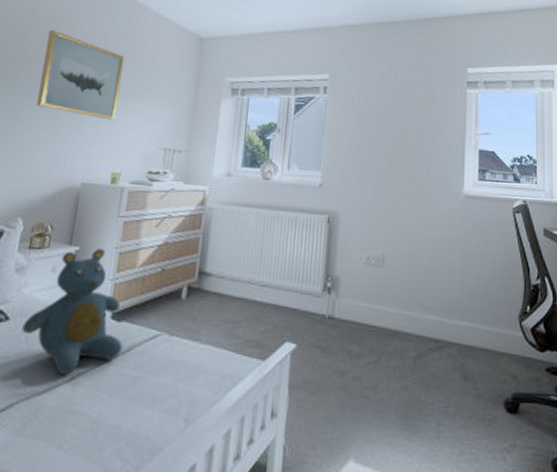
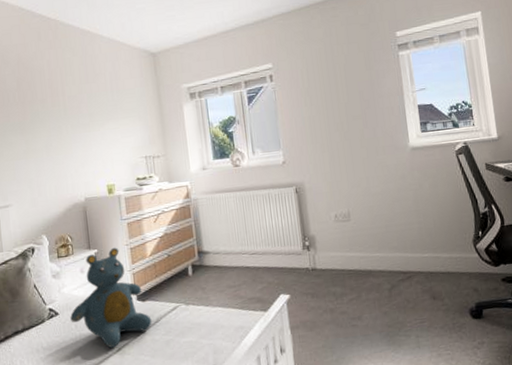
wall art: present [36,29,125,121] -> none [22,72,98,142]

